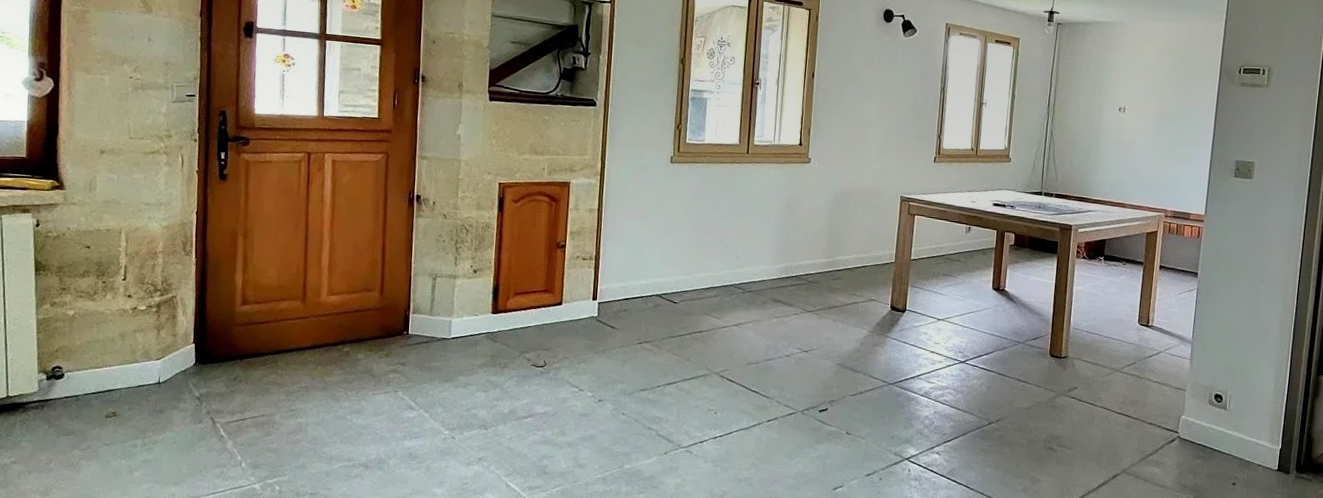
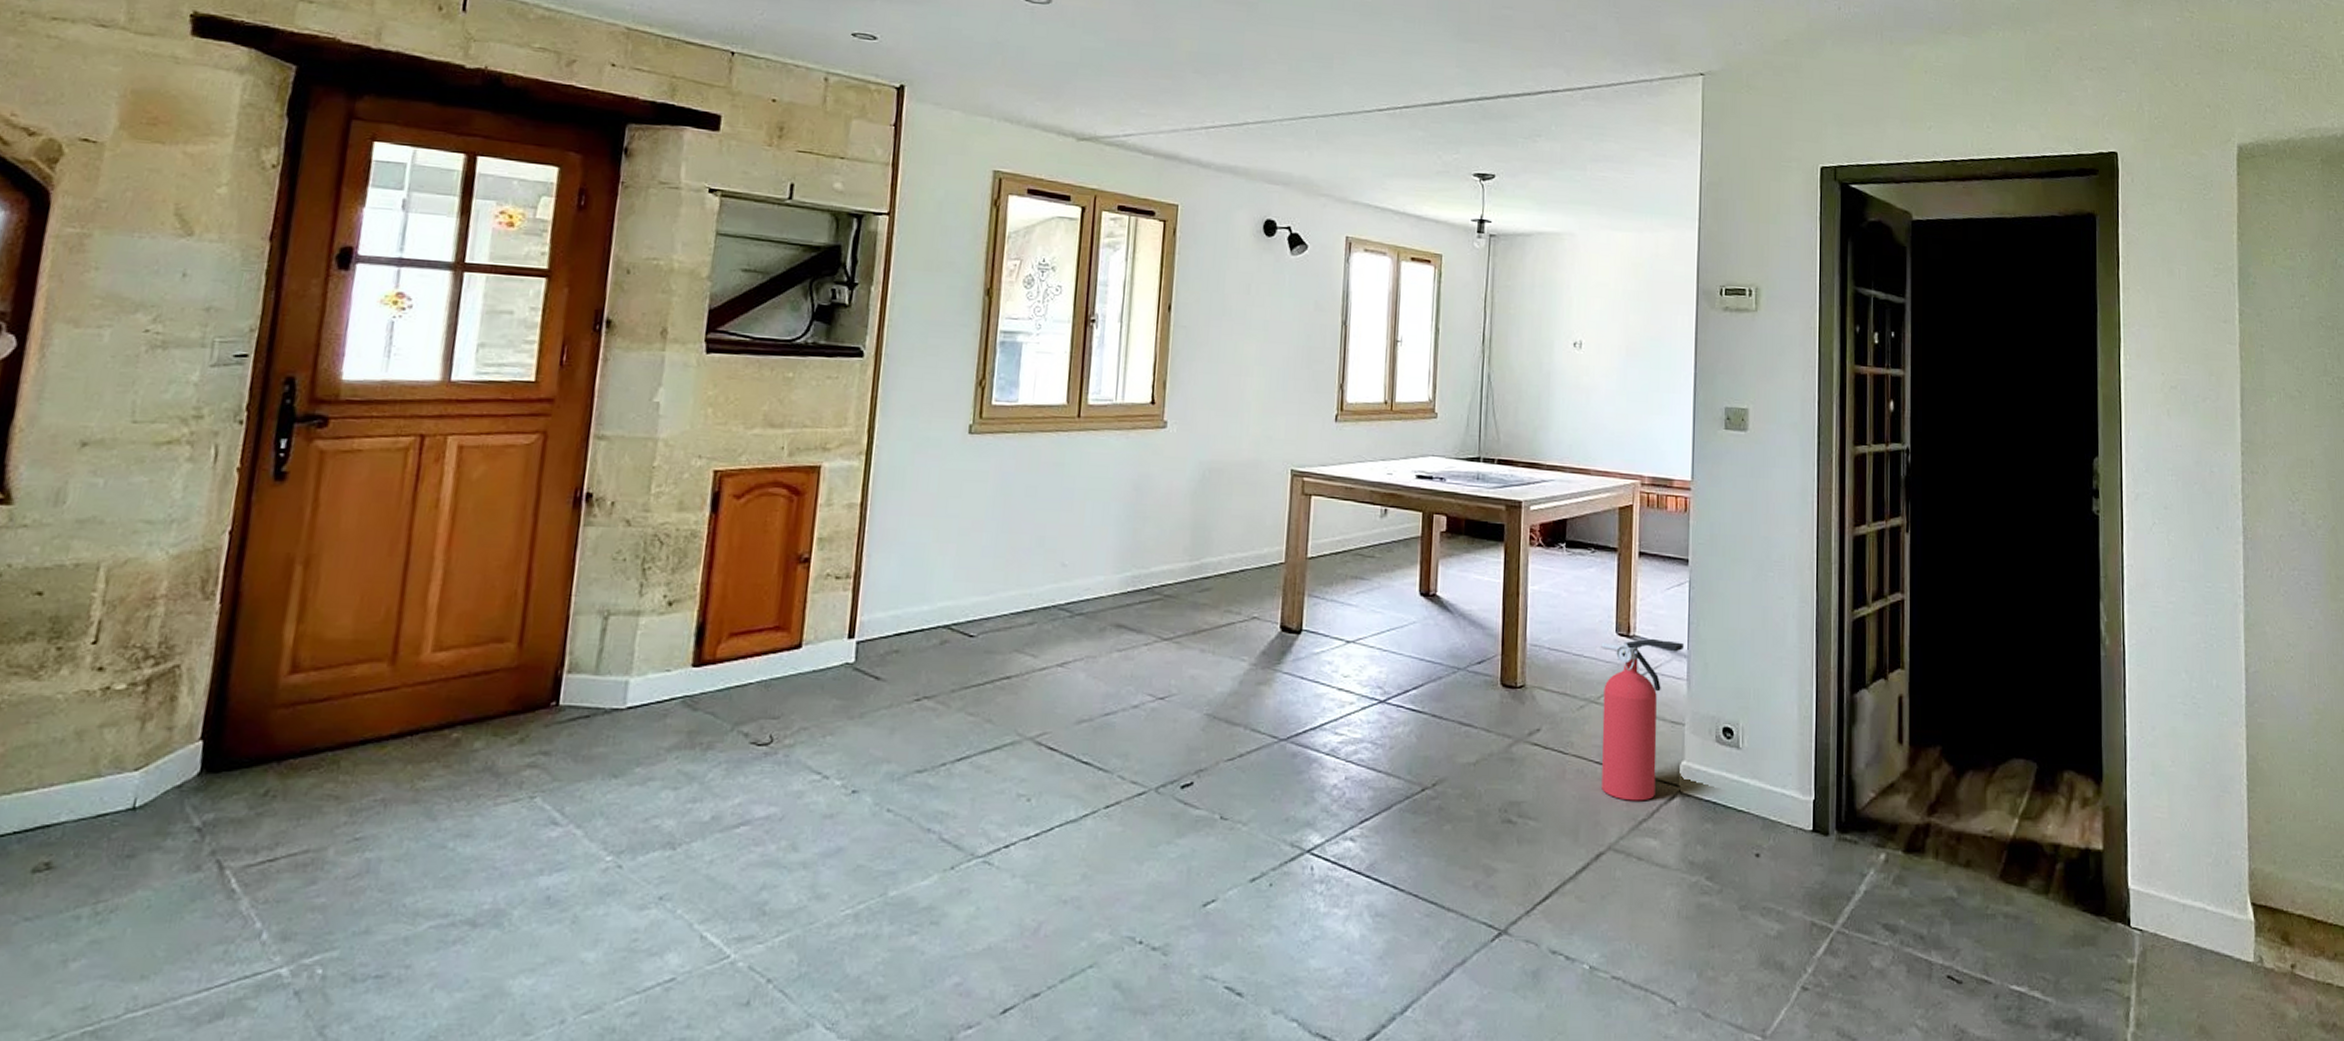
fire extinguisher: none [1120,328,1189,442] -> present [1601,638,1683,801]

